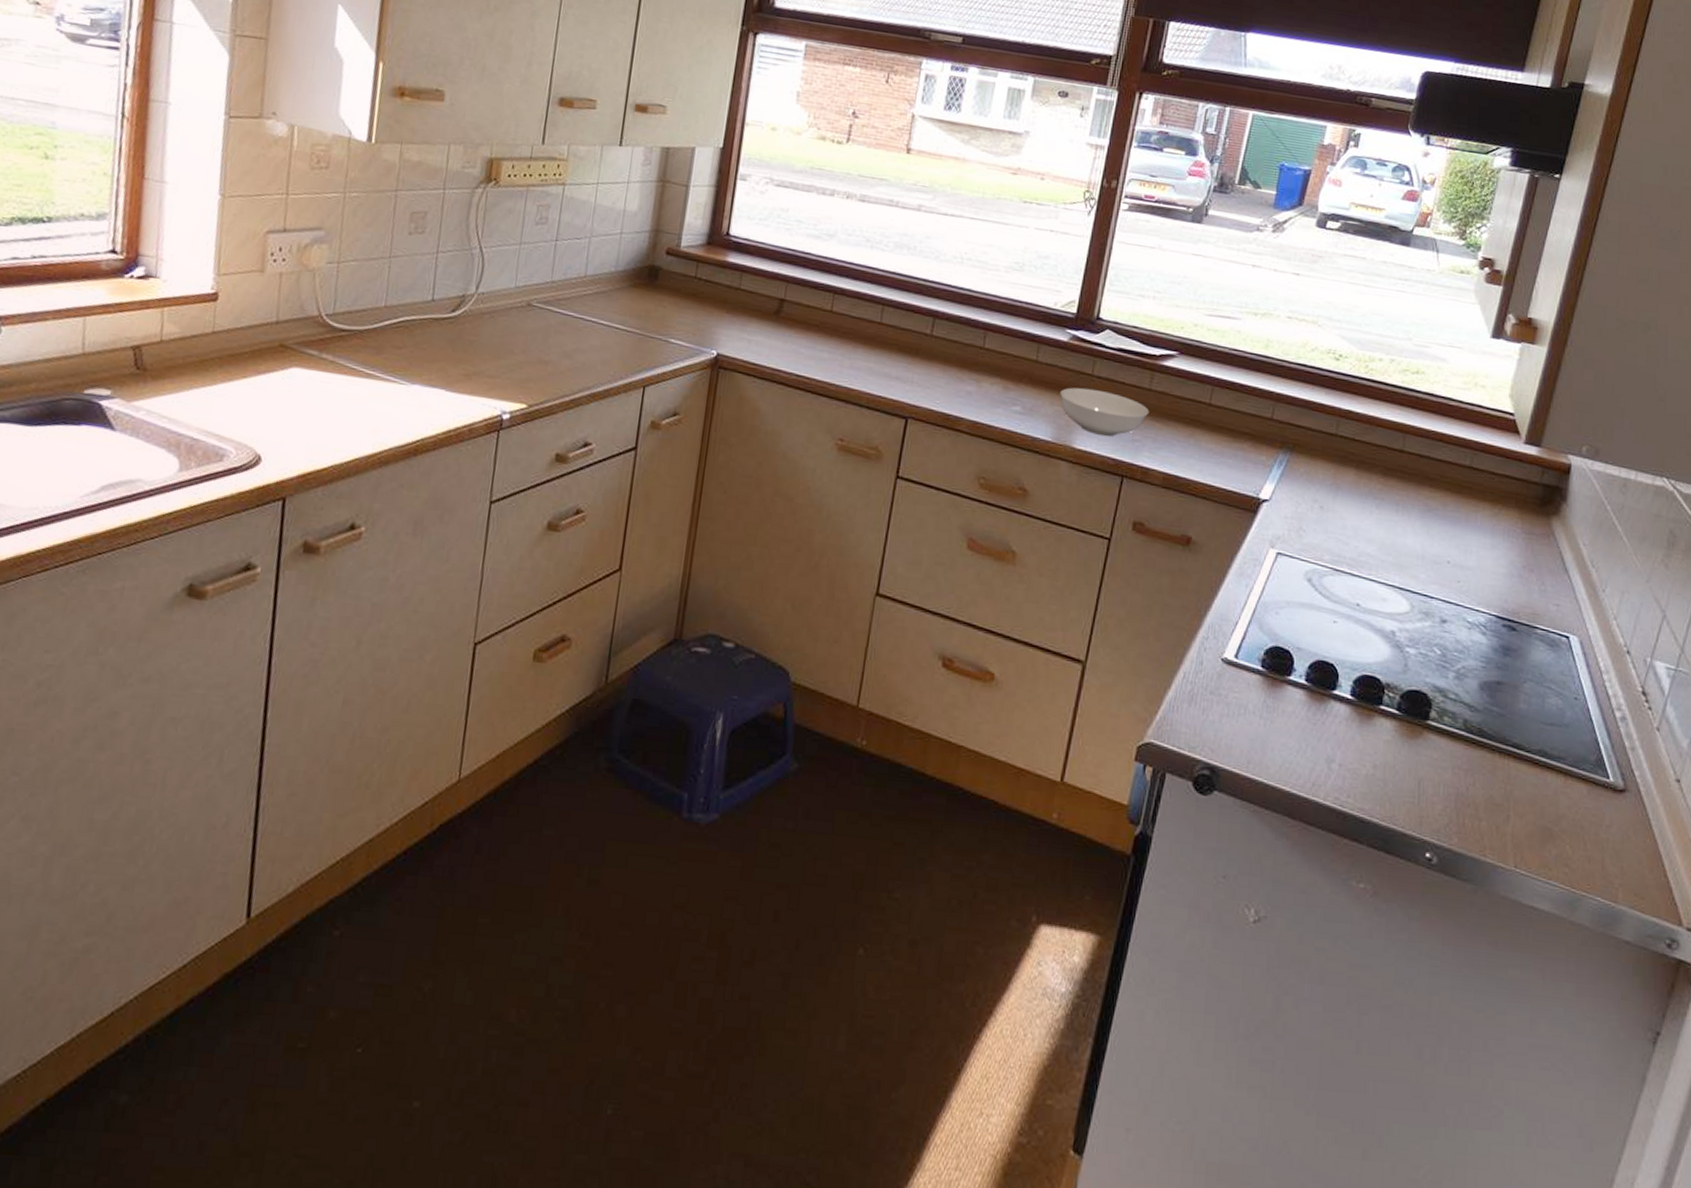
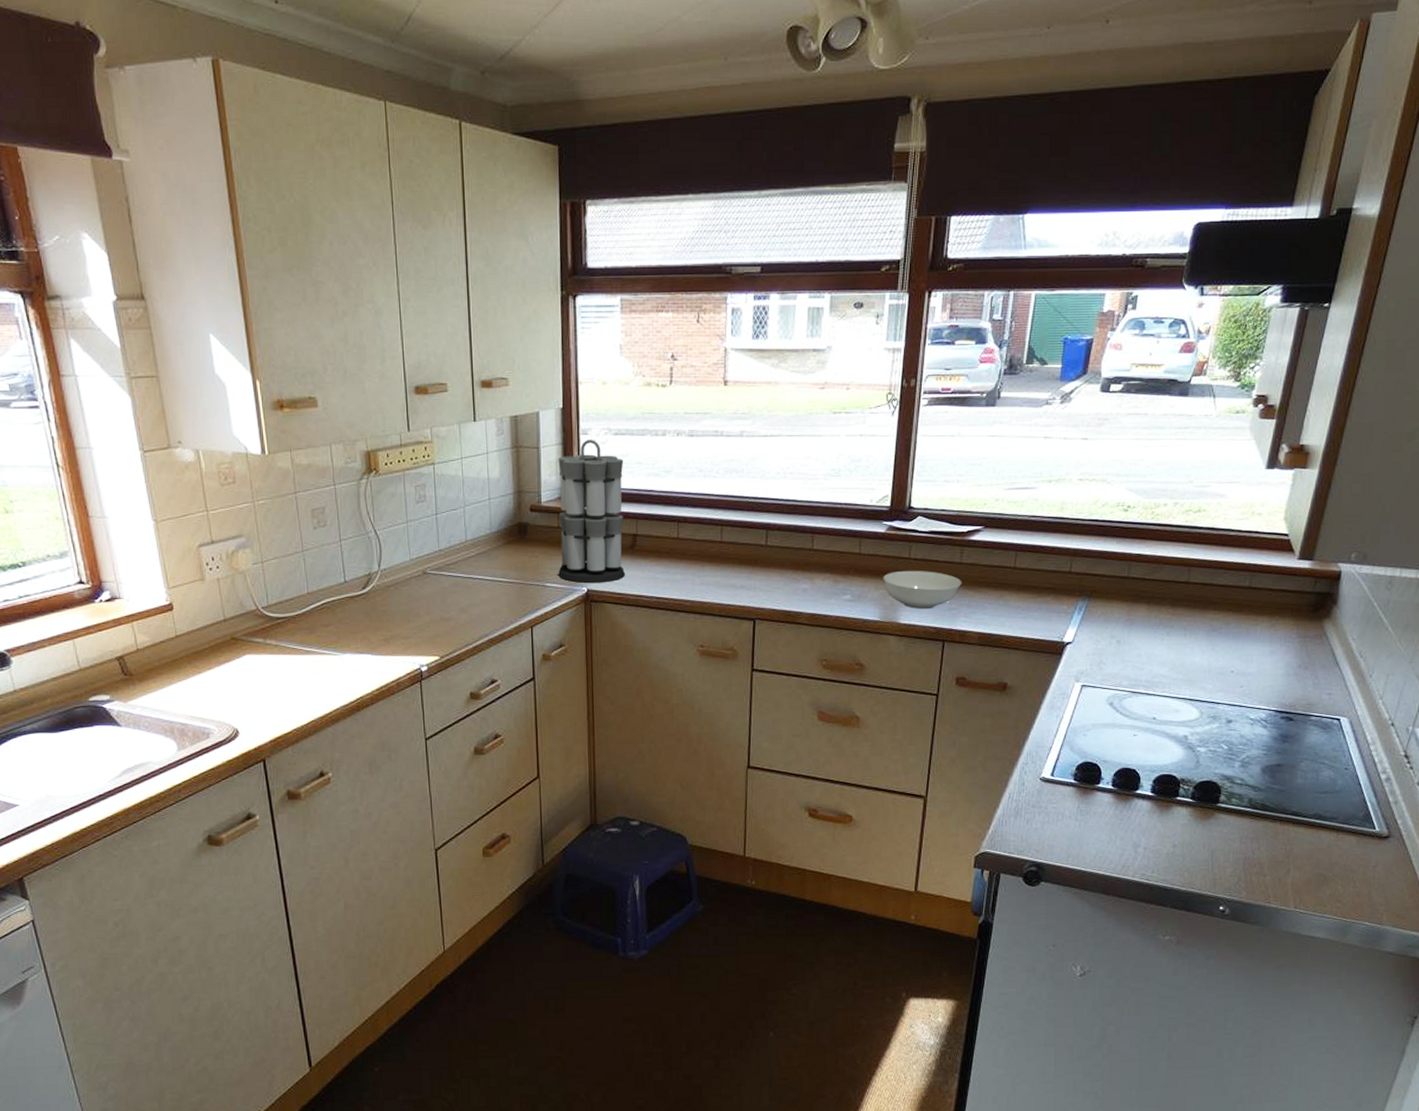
spice rack: none [686,185,783,349] -> present [558,438,625,583]

